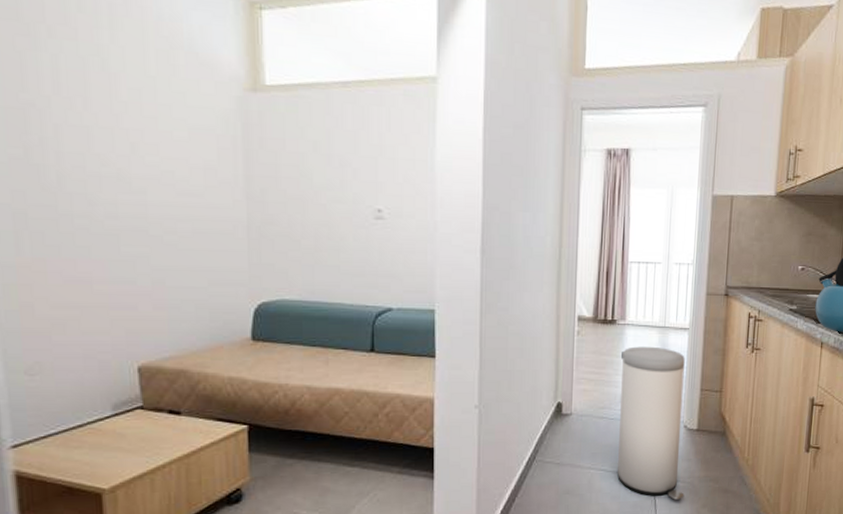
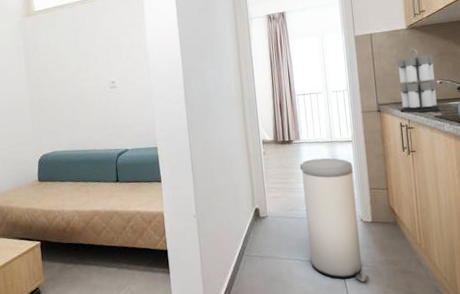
spice rack: none [751,222,800,303] -> present [396,48,440,113]

